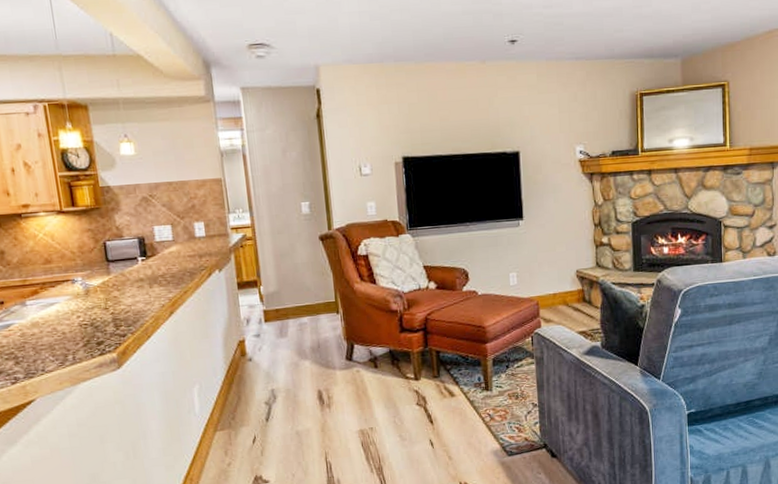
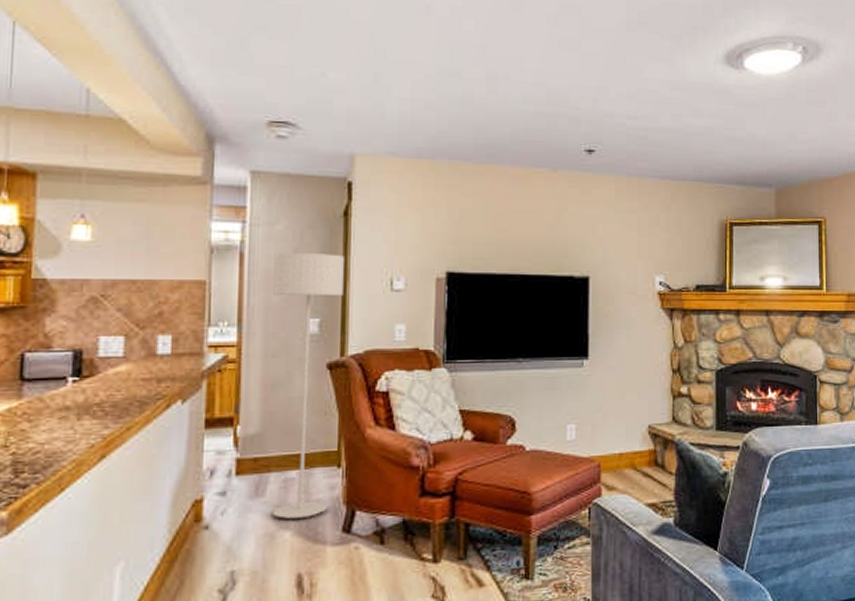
floor lamp: none [268,149,333,353] -> present [272,252,344,520]

